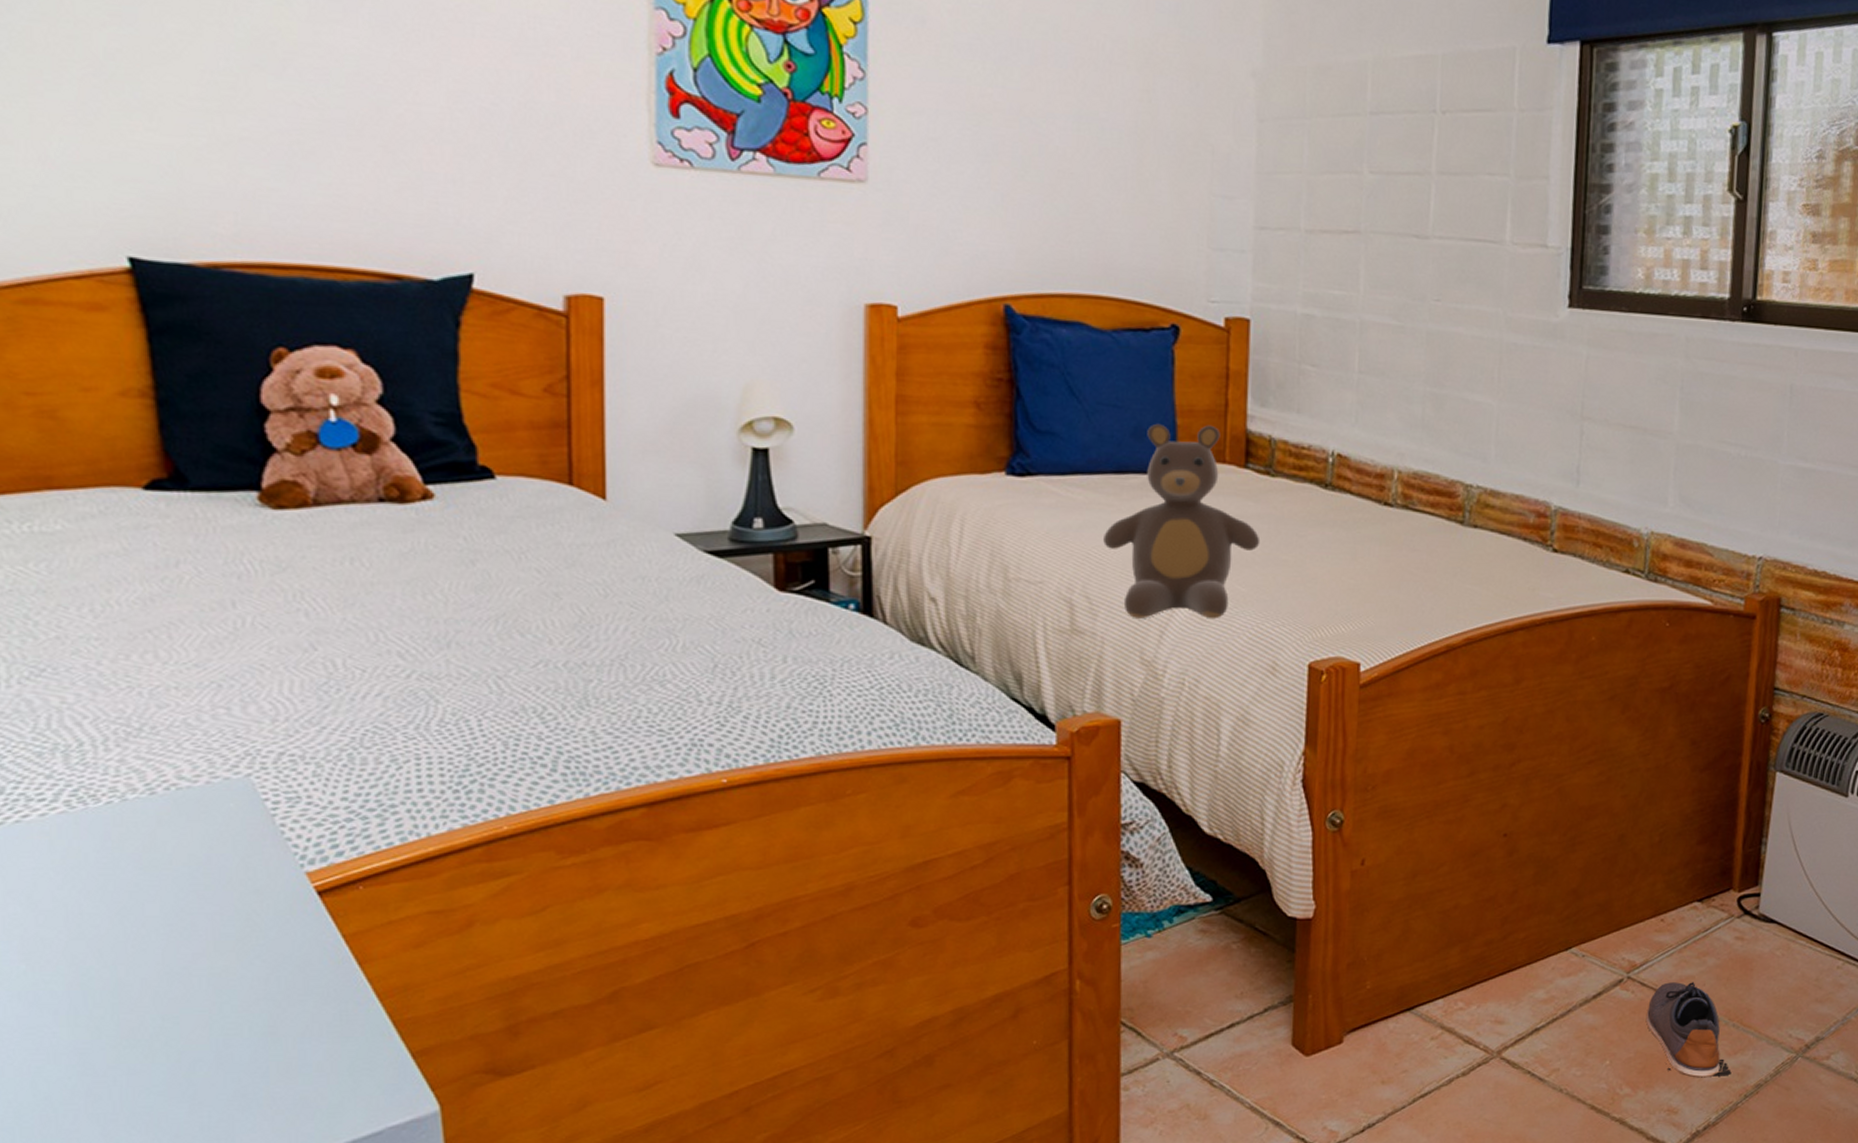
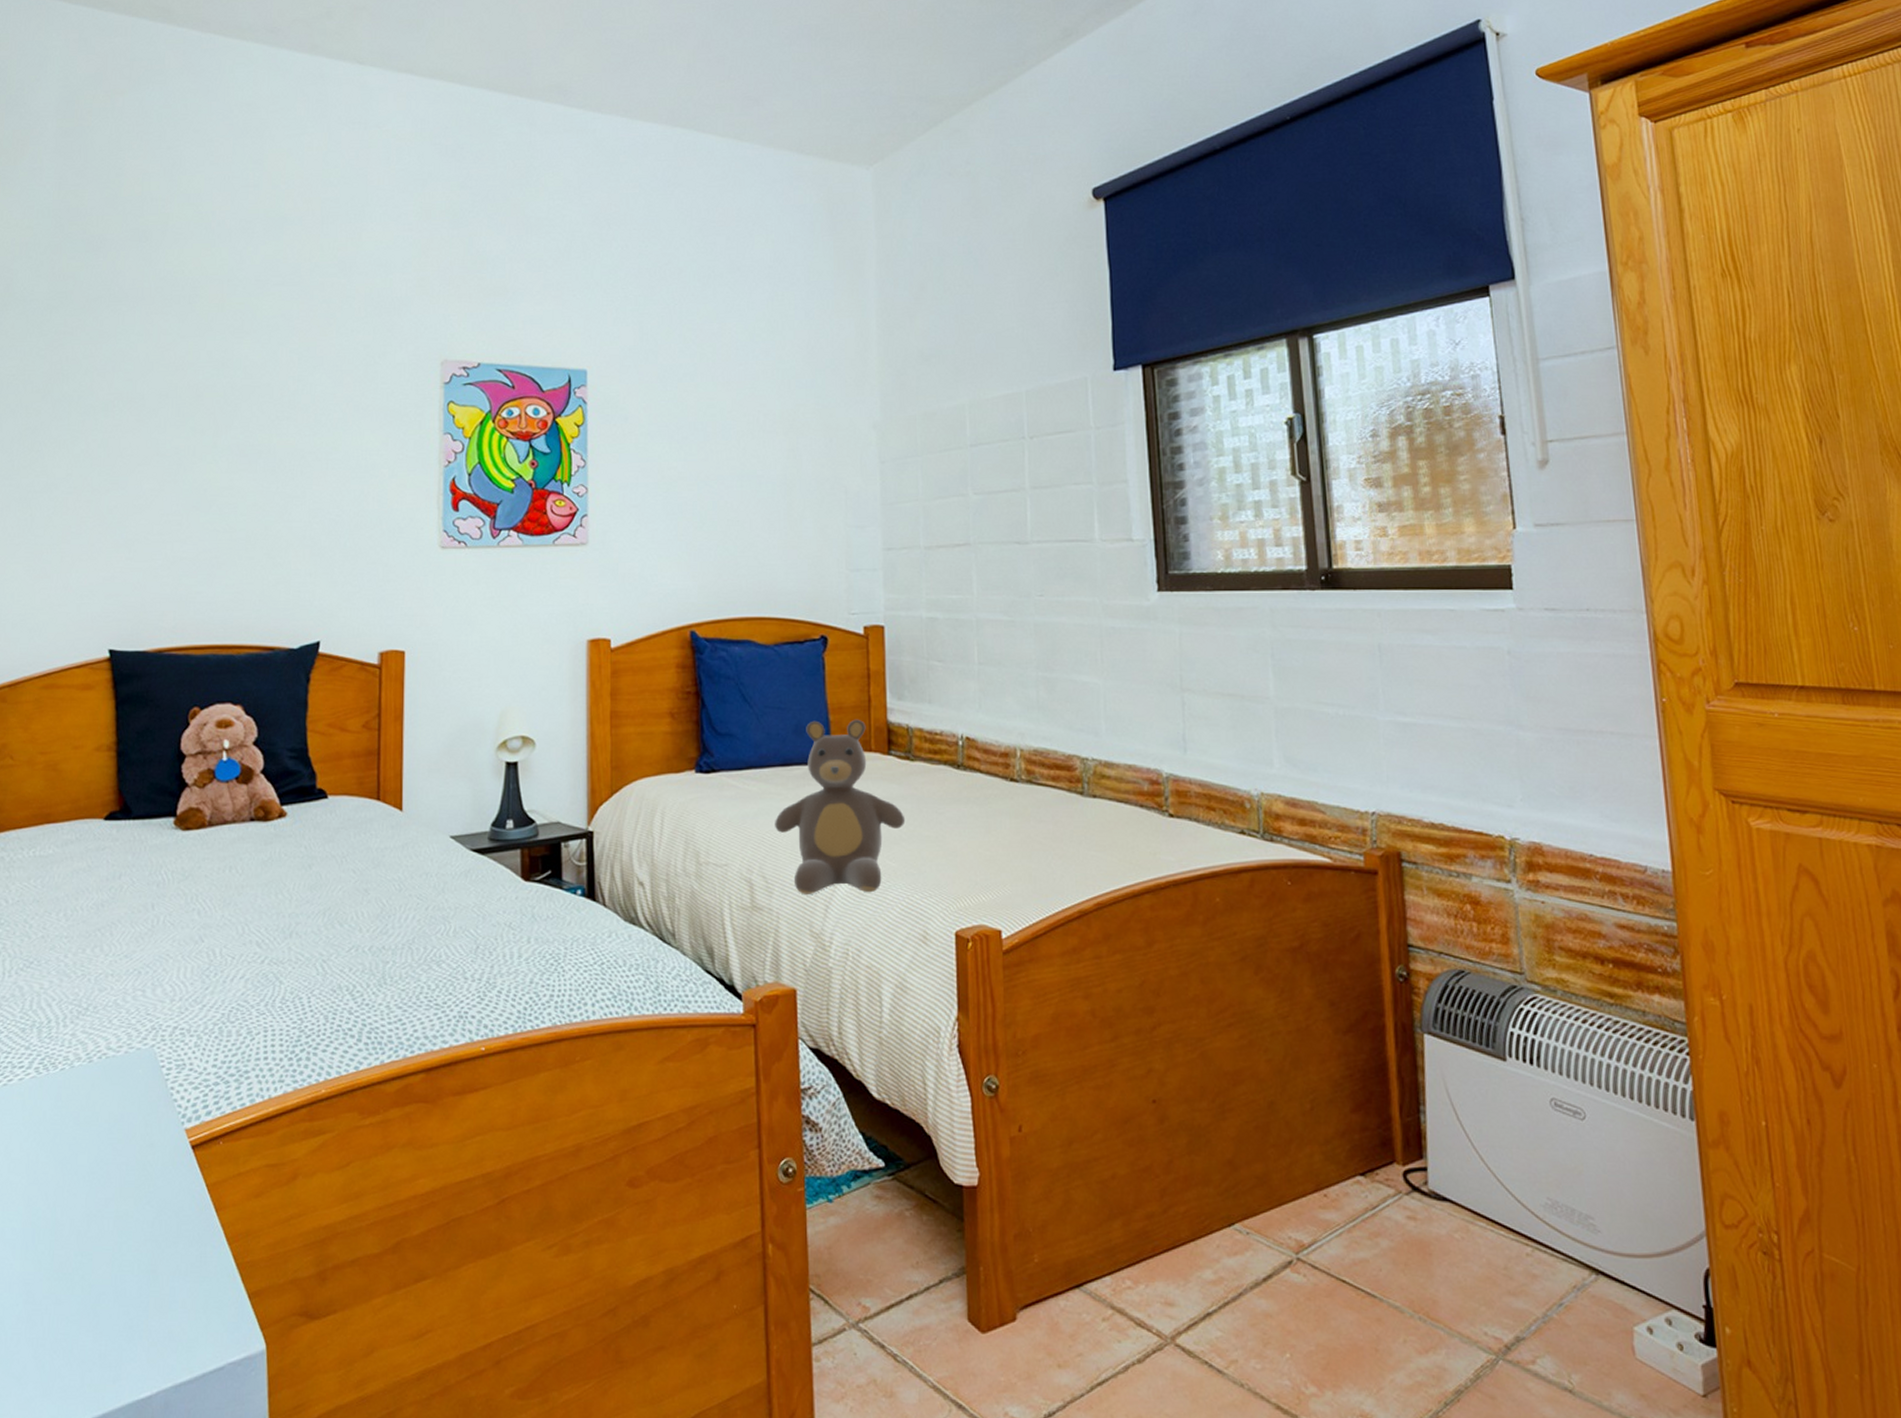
shoe: present [1646,982,1732,1078] -> none [1323,1266,1426,1379]

